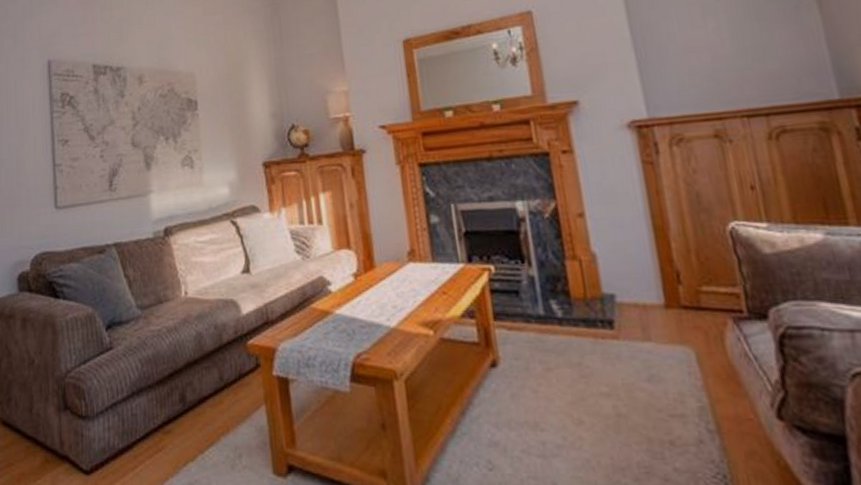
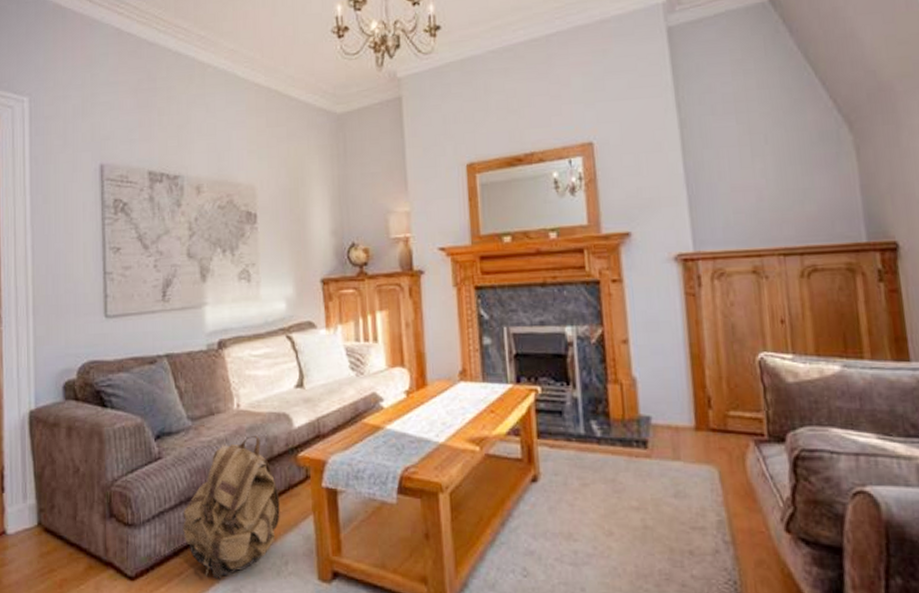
backpack: none [135,324,232,475] -> present [183,436,280,581]

